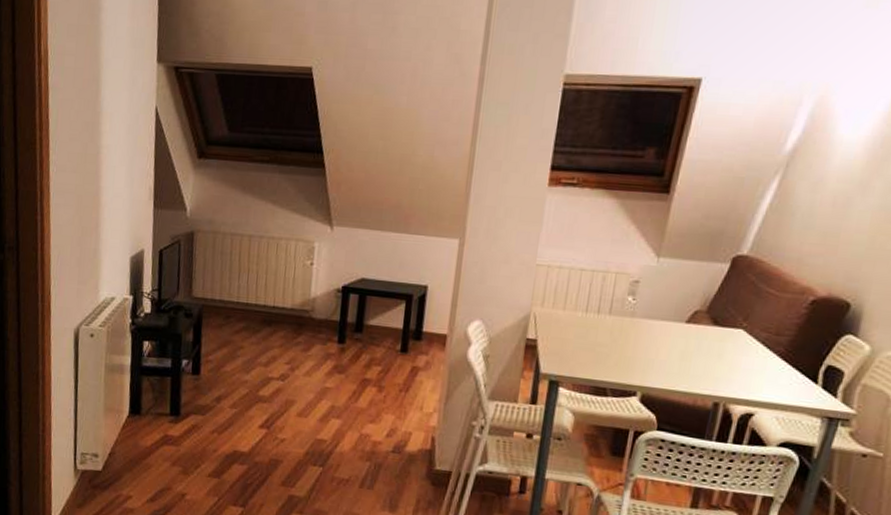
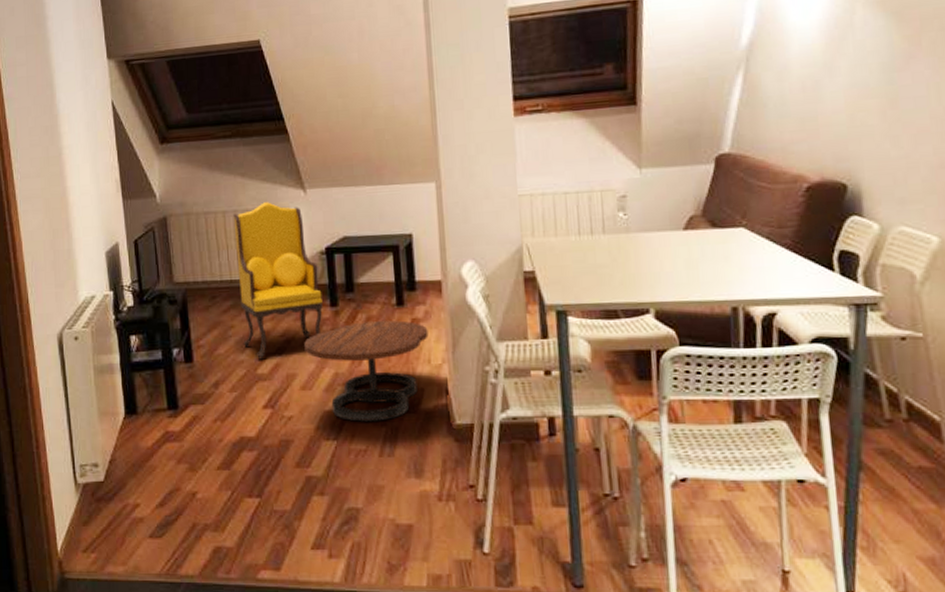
armchair: none [249,232,332,383] -> present [233,202,323,360]
coffee table: none [306,362,426,456] -> present [304,320,429,422]

